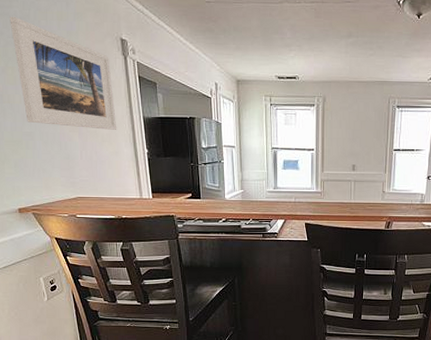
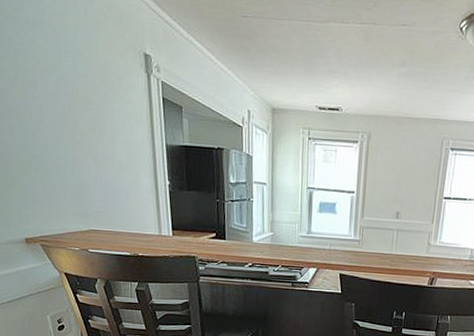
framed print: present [9,16,117,130] -> none [21,20,137,157]

